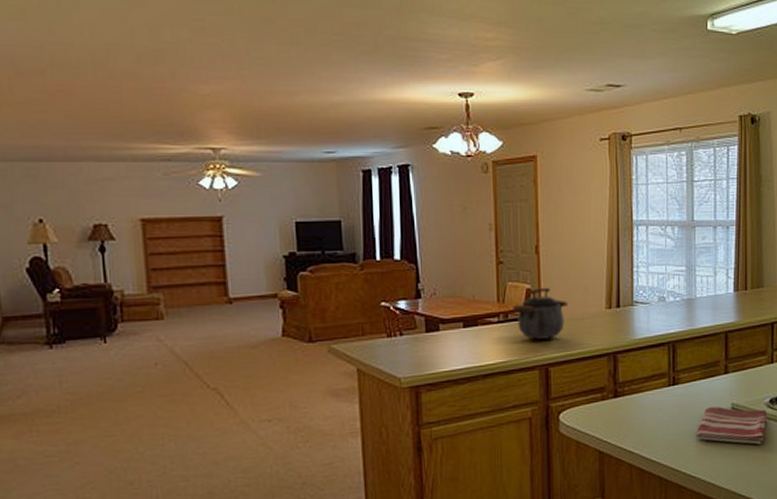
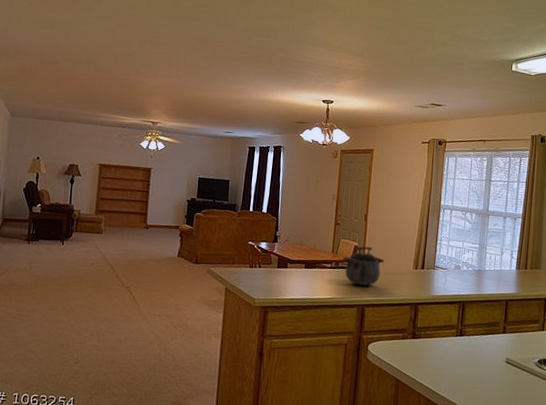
dish towel: present [697,407,767,445] -> none [475,358,535,396]

